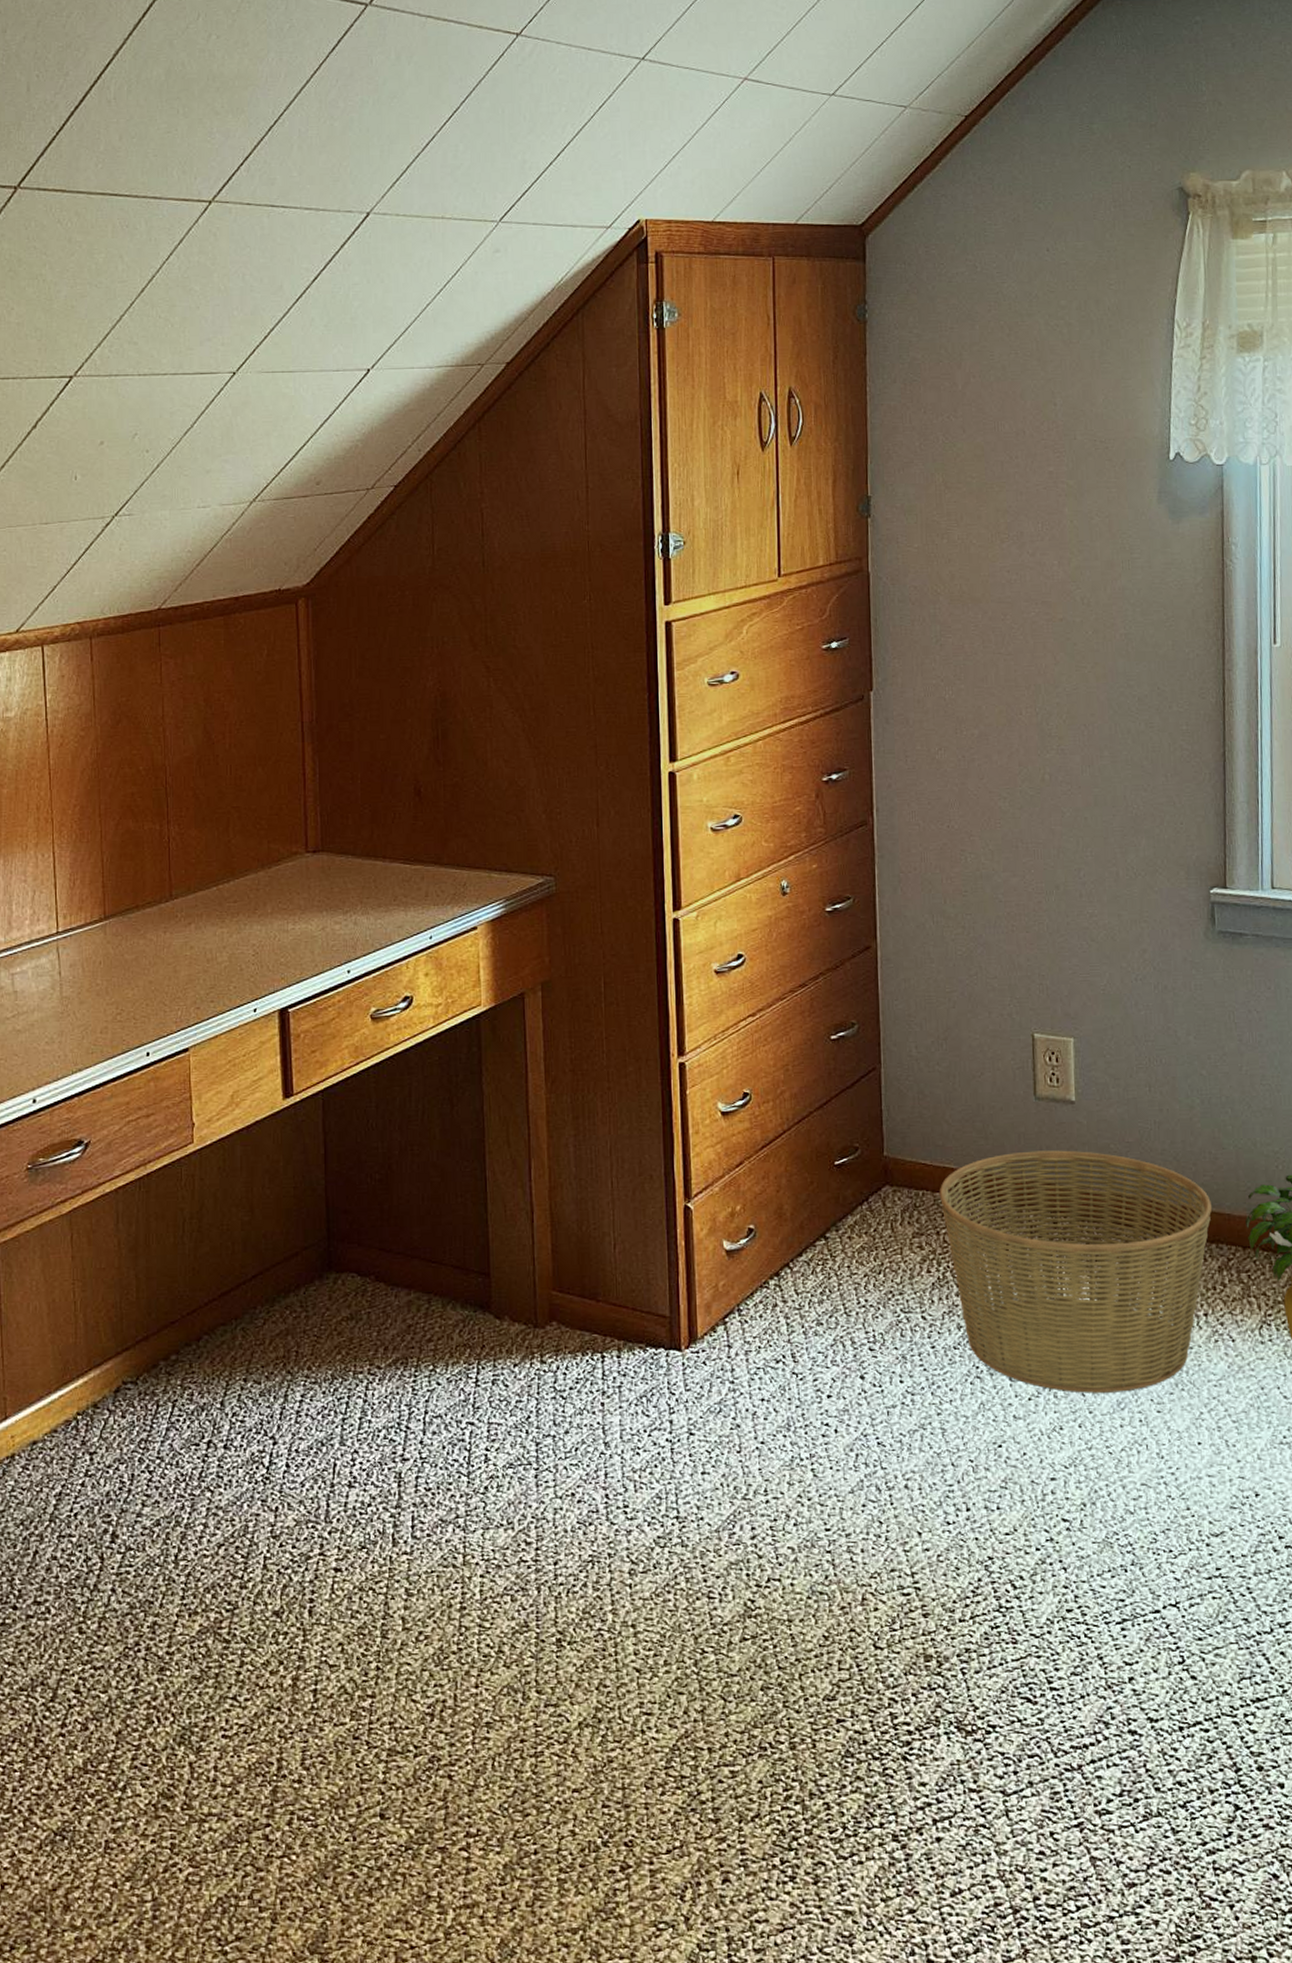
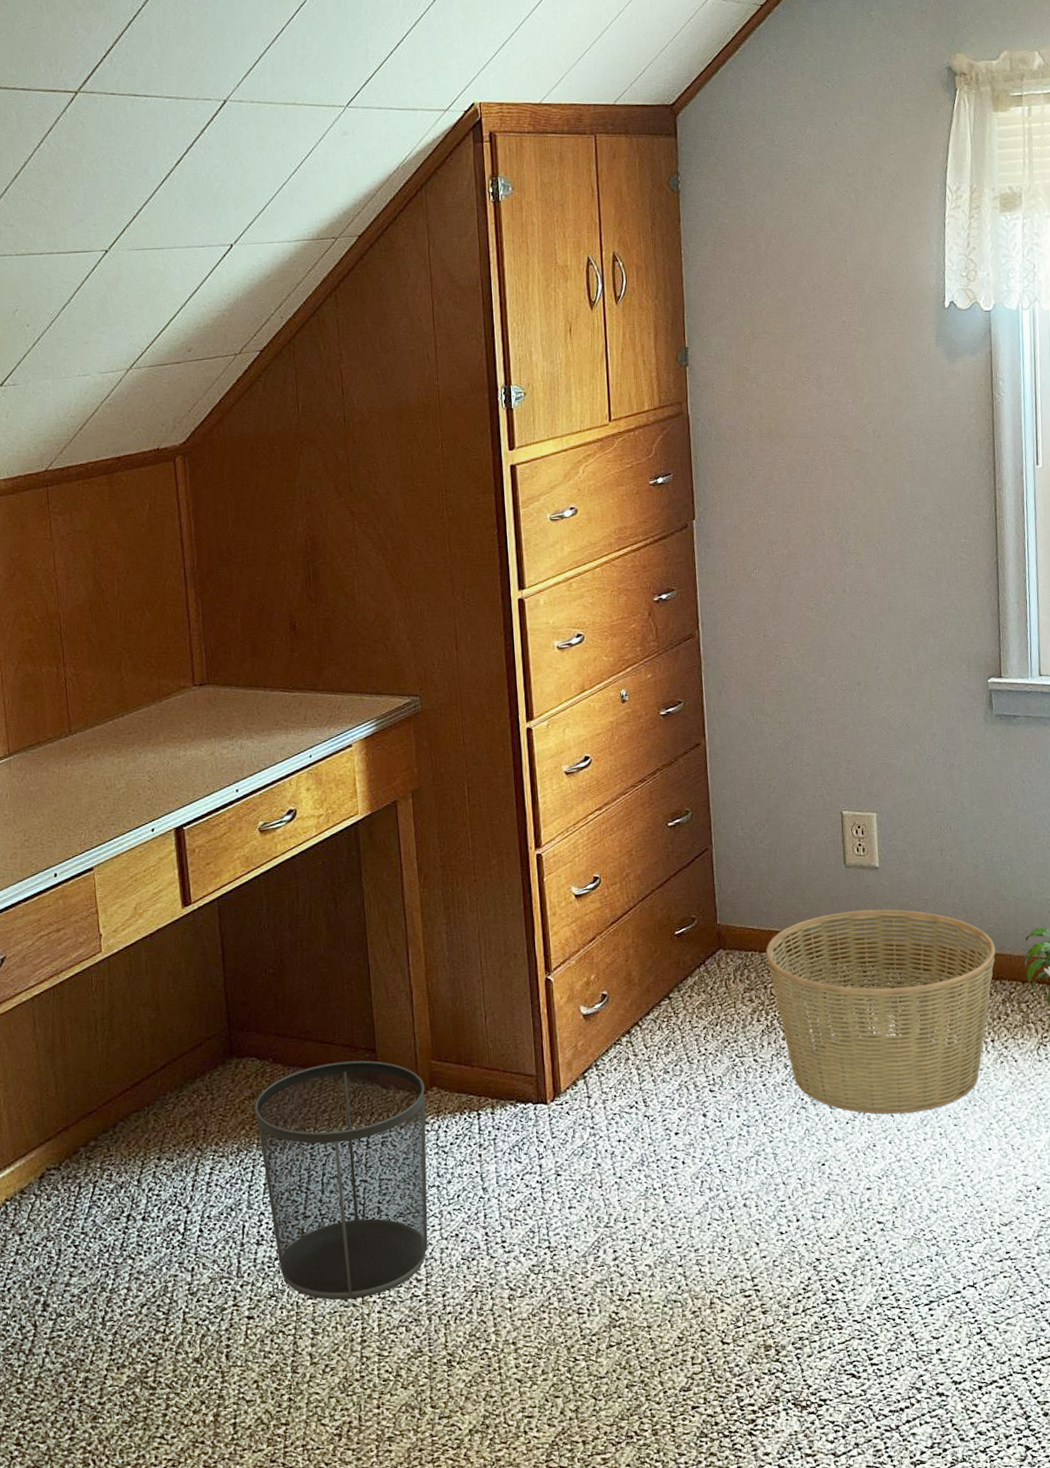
waste bin: none [352,1284,544,1559] -> present [254,1060,428,1300]

